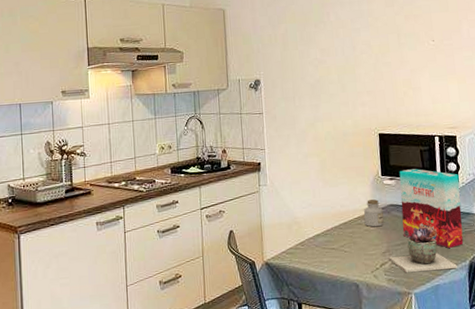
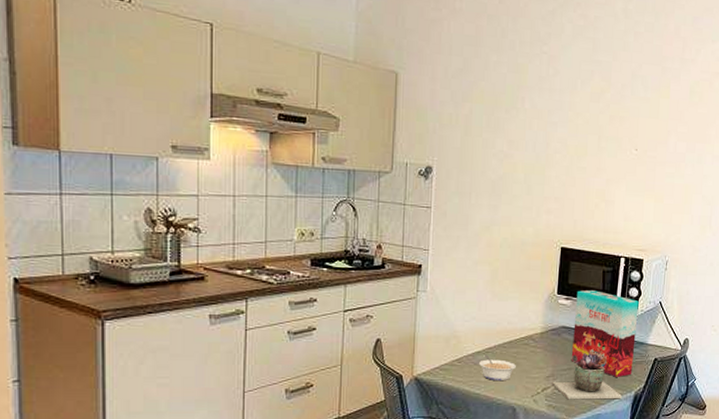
legume: none [320,237,353,261] -> present [479,355,516,382]
jar: present [364,199,384,227] -> none [531,319,553,349]

